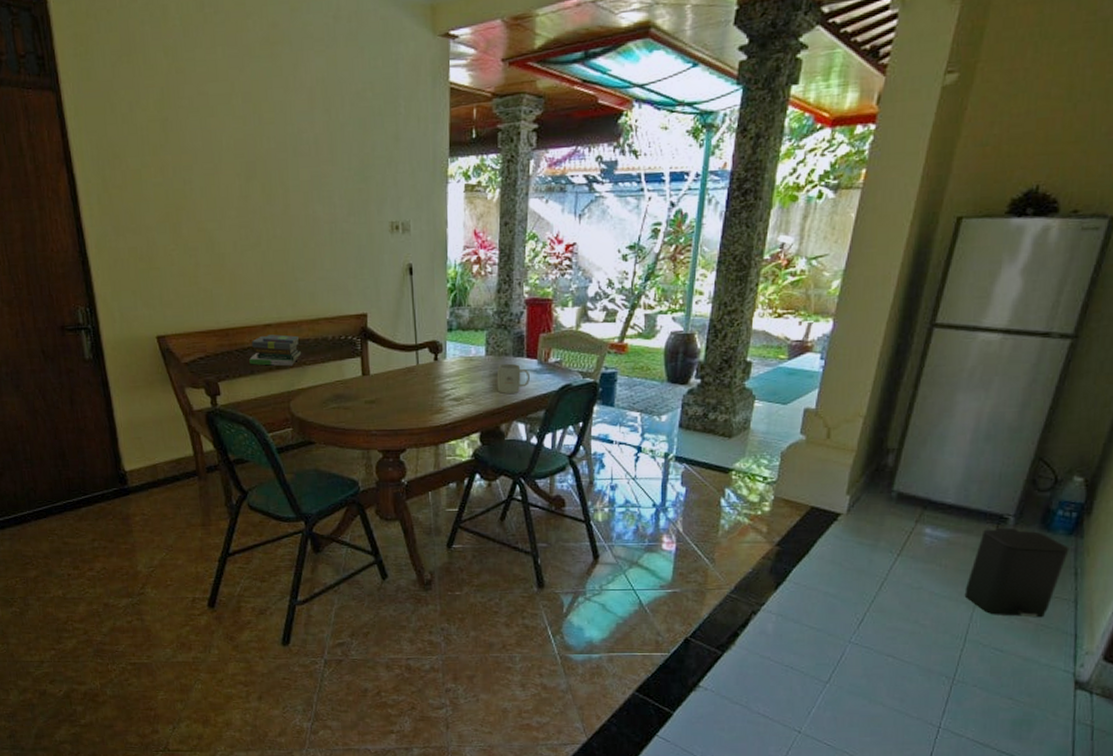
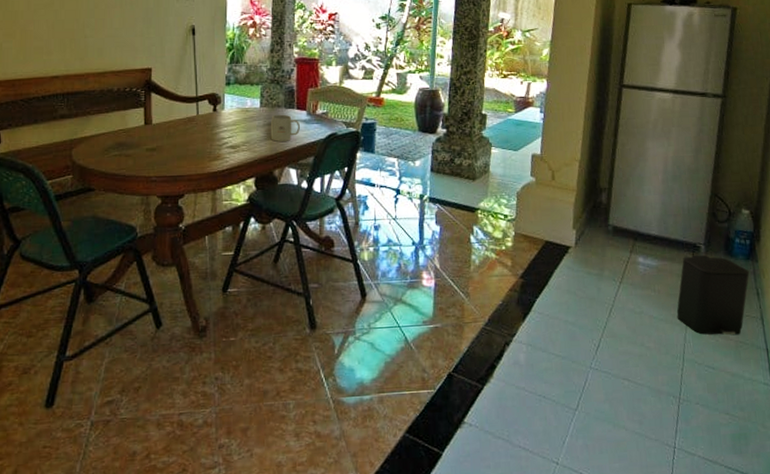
books: present [249,334,302,367] -> none [34,86,87,116]

